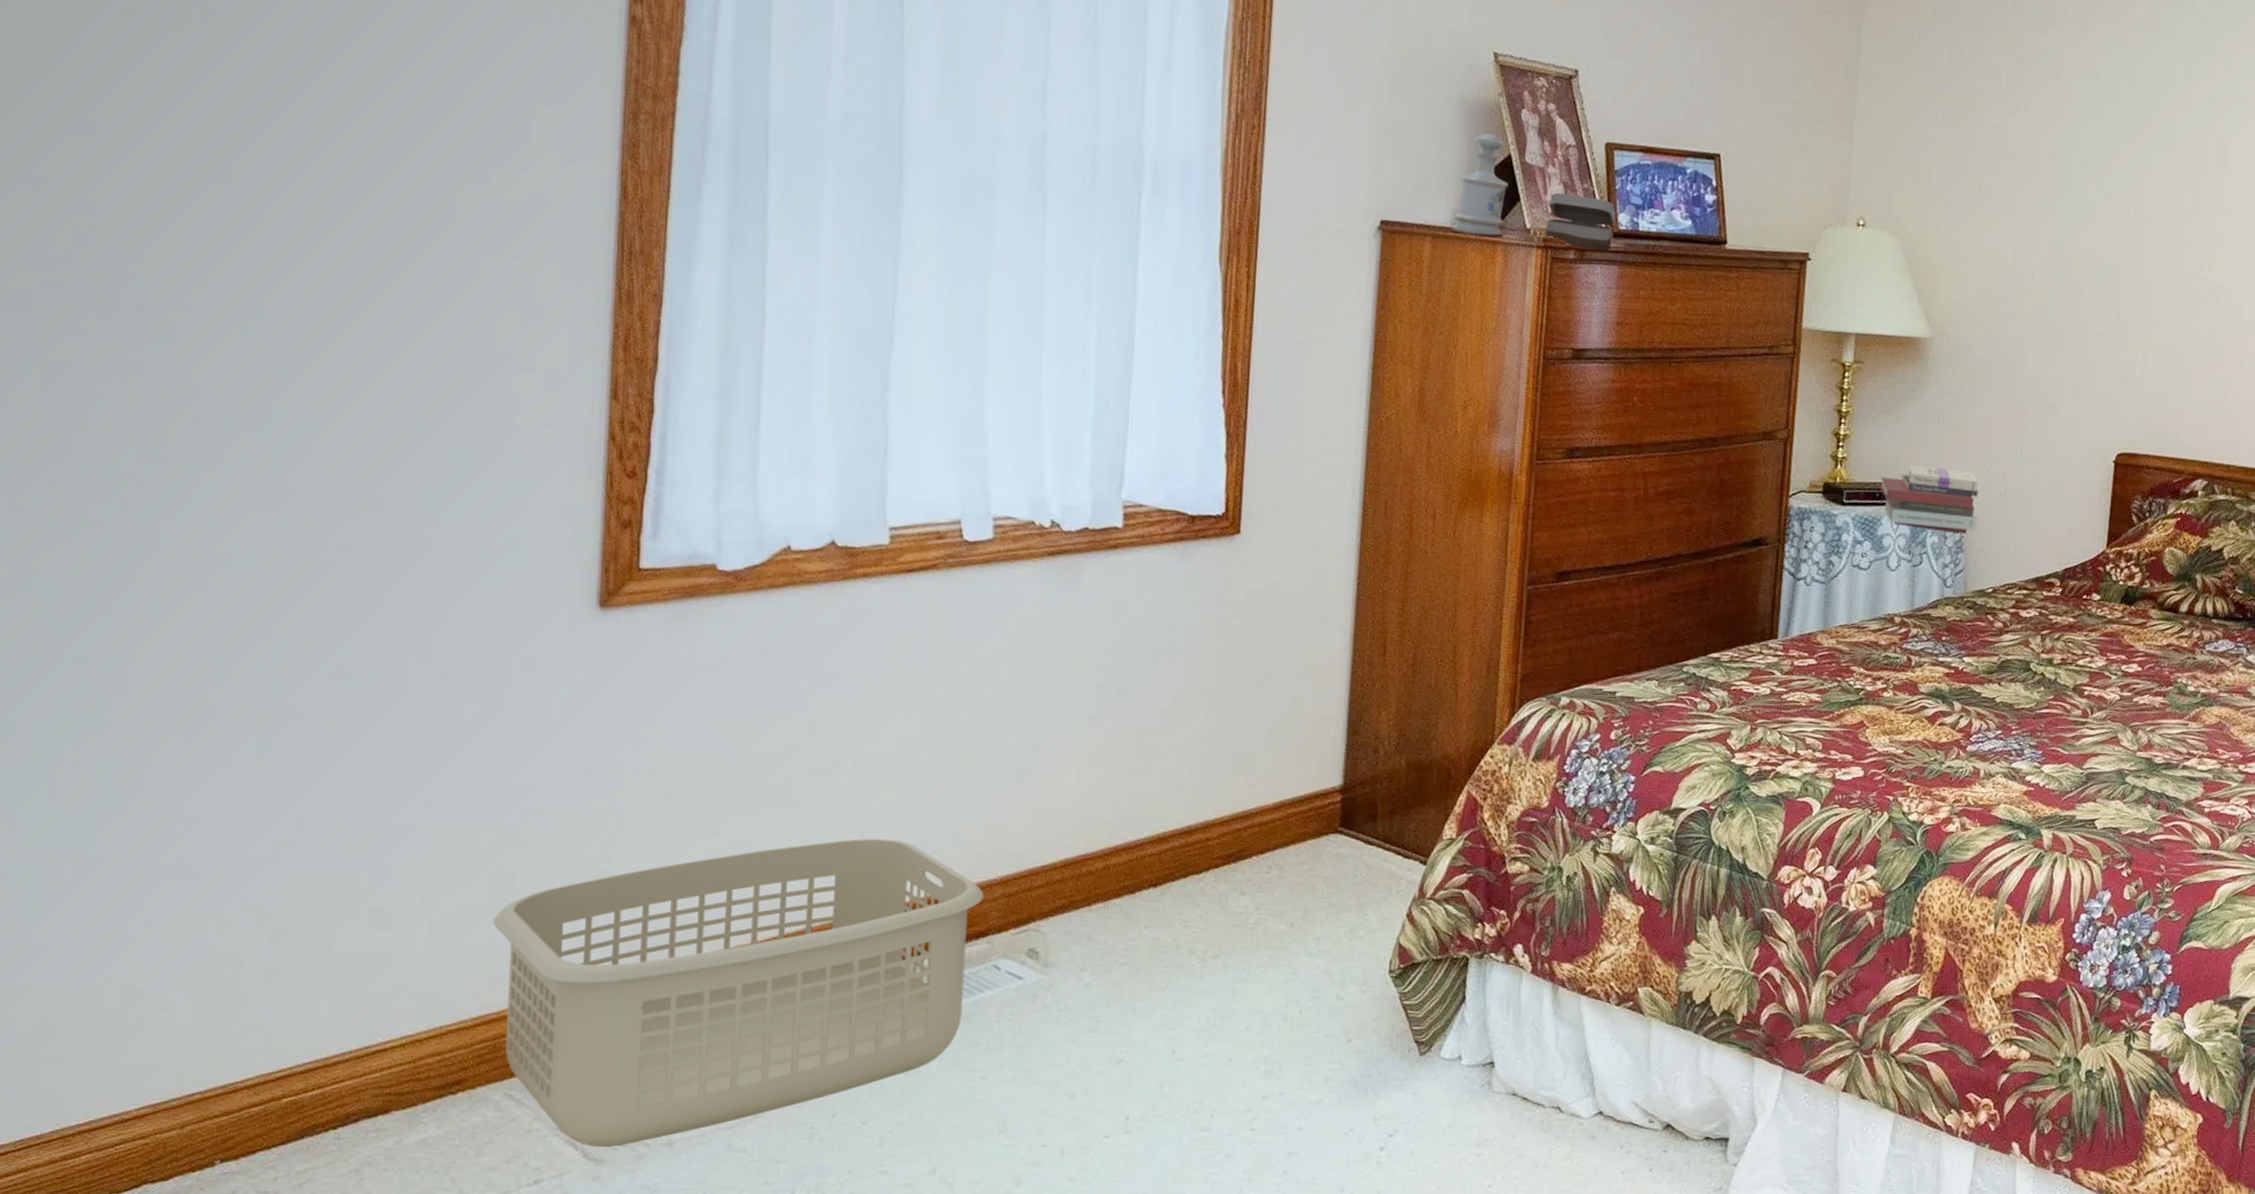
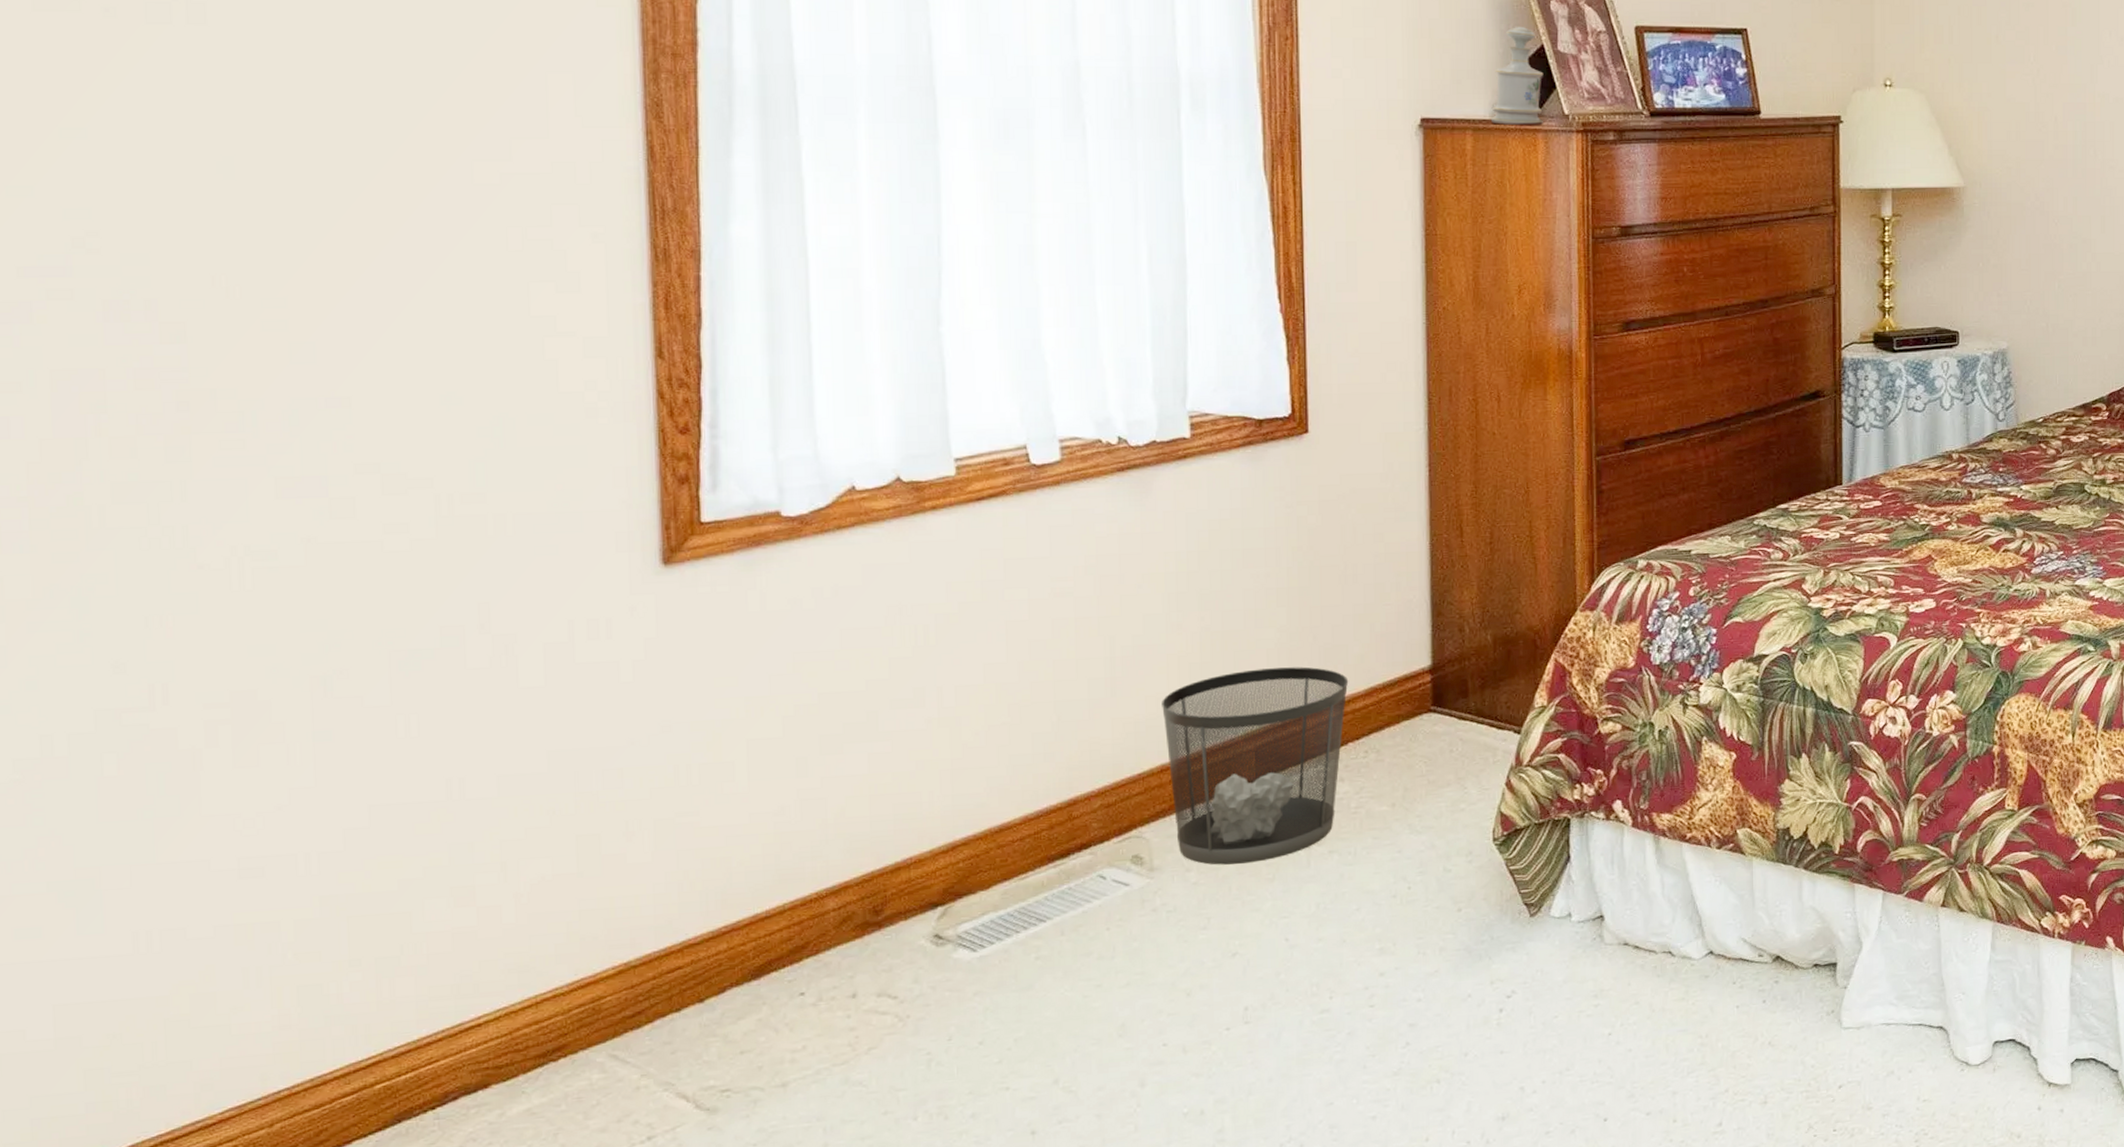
clothes hamper: present [493,838,985,1147] -> none [580,763,1084,1097]
waste bin: none [1070,771,1259,969] -> present [1162,666,1349,865]
jewelry box: present [1545,192,1616,251] -> none [1583,78,1651,130]
books: present [1880,464,1978,534] -> none [1927,308,2023,369]

